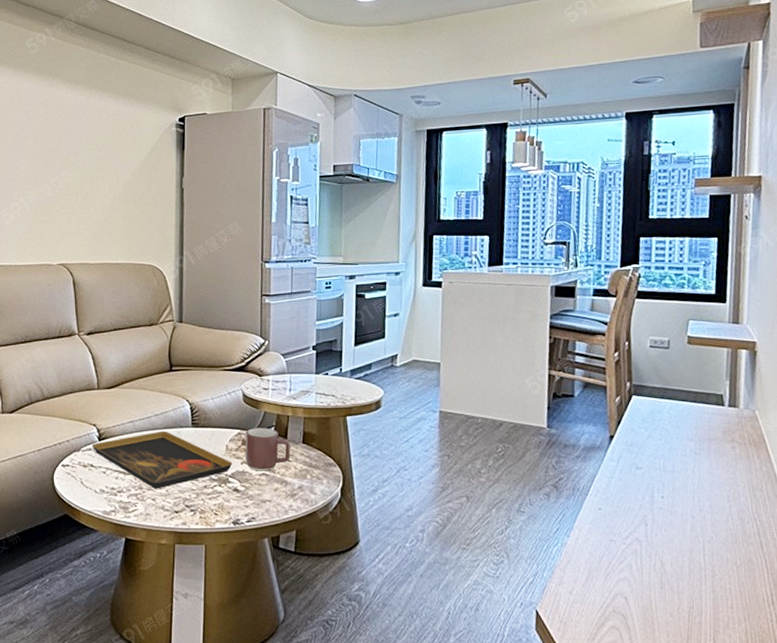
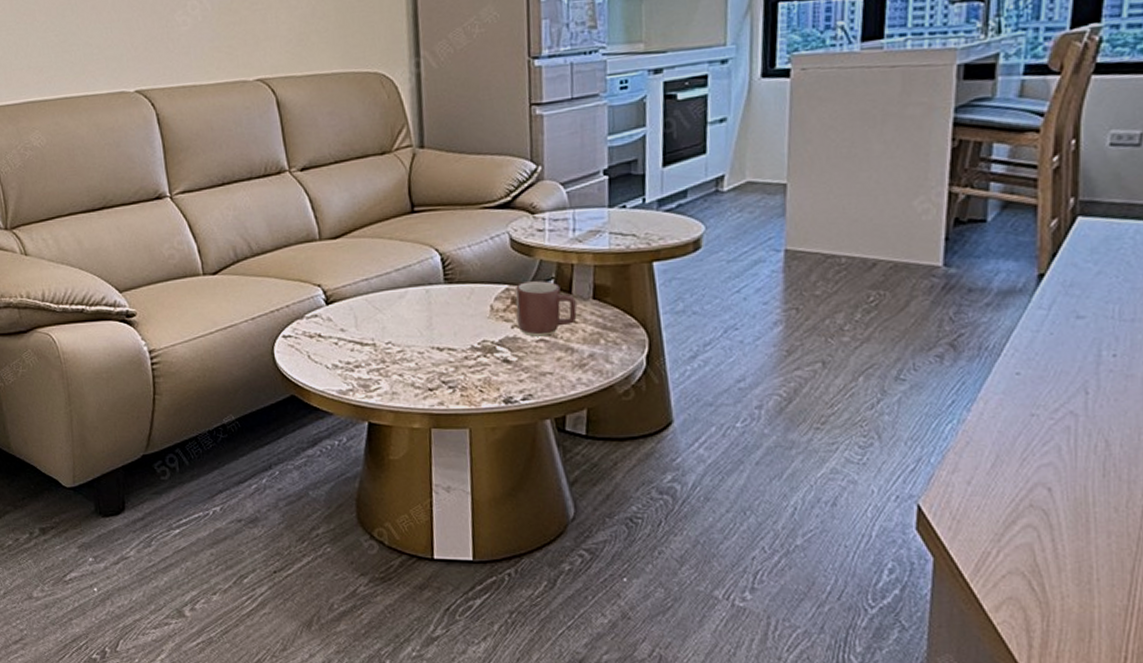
decorative tray: present [92,431,233,489] -> none [318,289,501,362]

